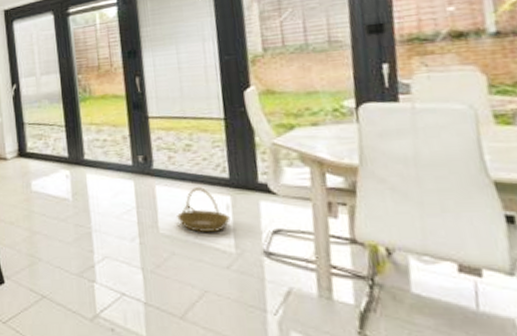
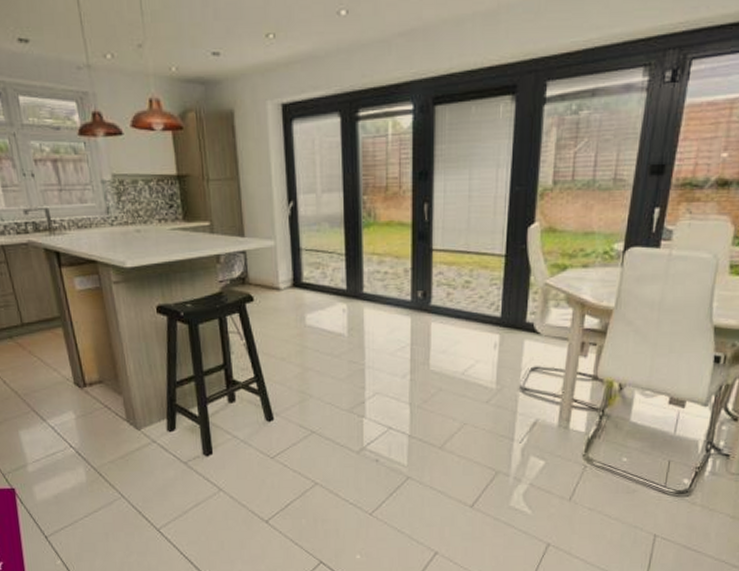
basket: present [177,187,230,232] -> none [448,325,496,369]

